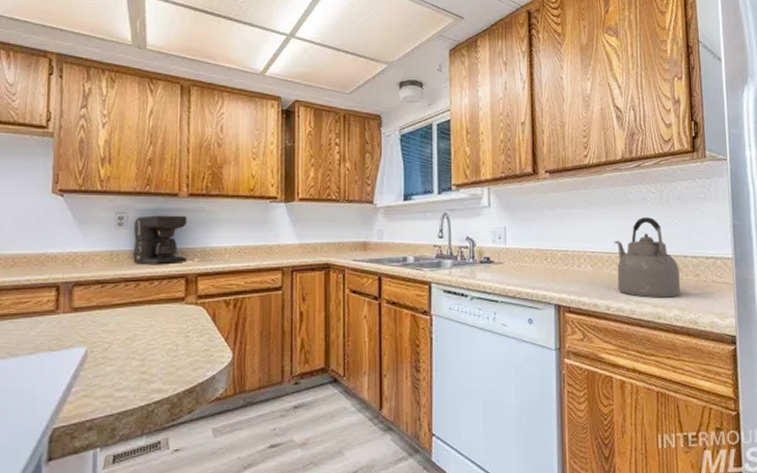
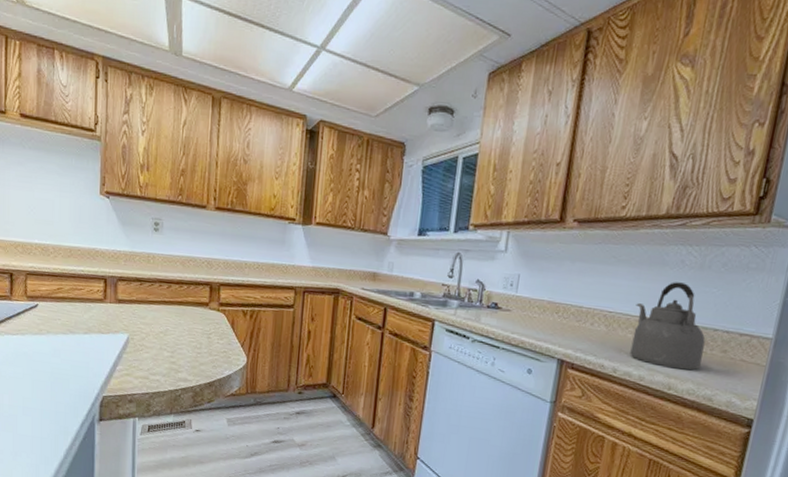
coffee maker: present [133,215,187,264] -> none [166,224,213,271]

